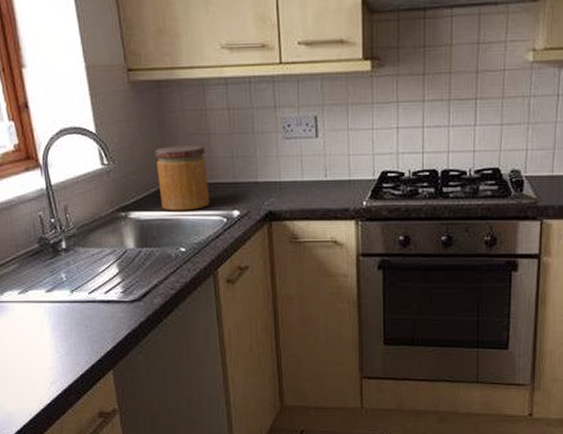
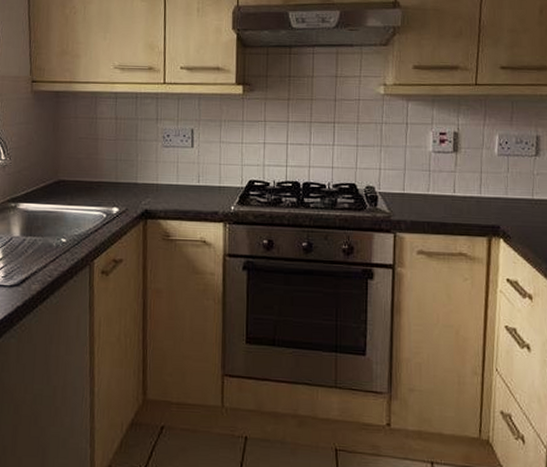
jar: present [154,145,210,211] -> none [47,147,93,206]

